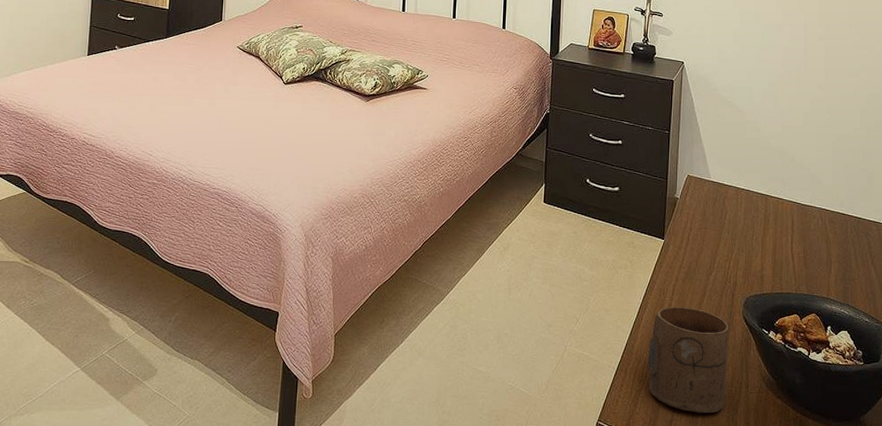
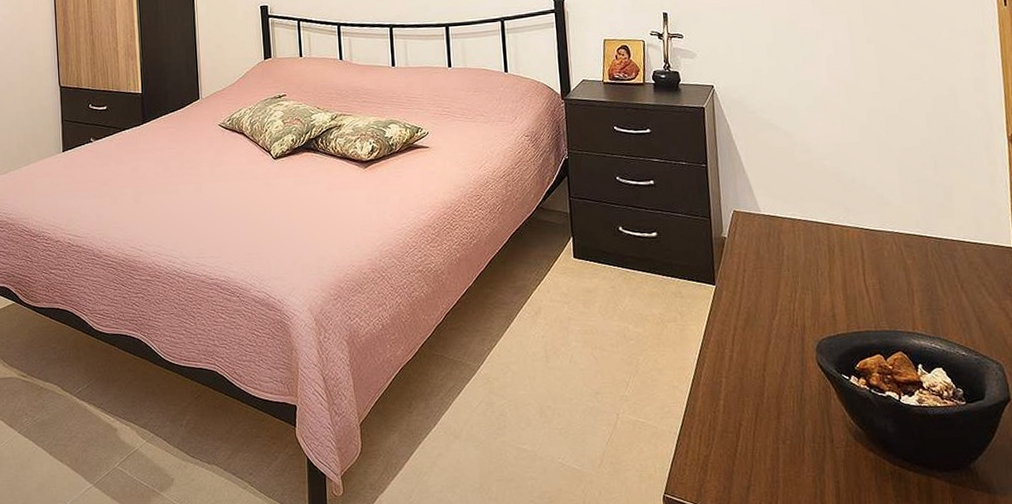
cup: present [647,307,730,414] -> none [712,358,808,476]

